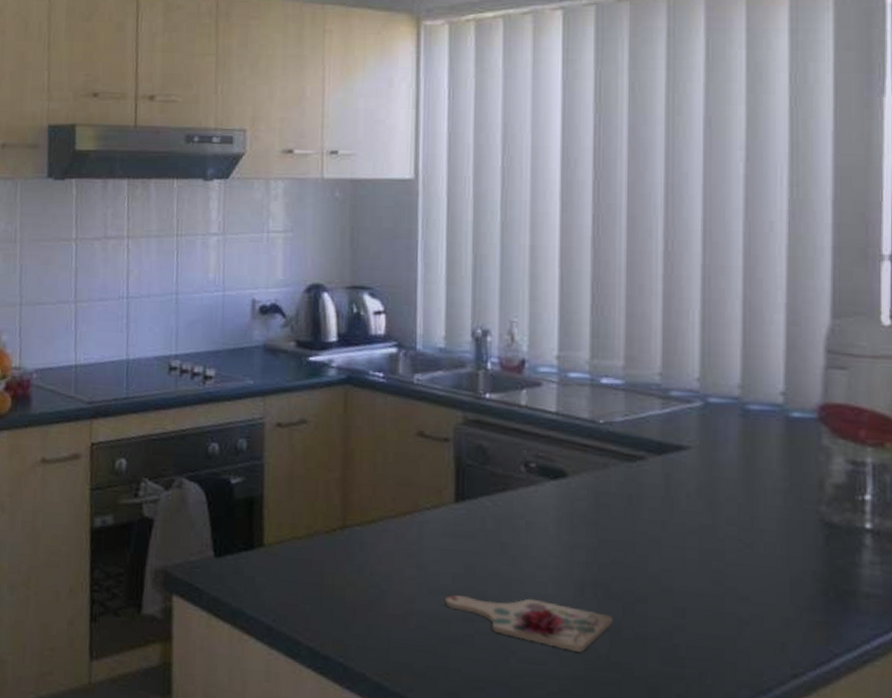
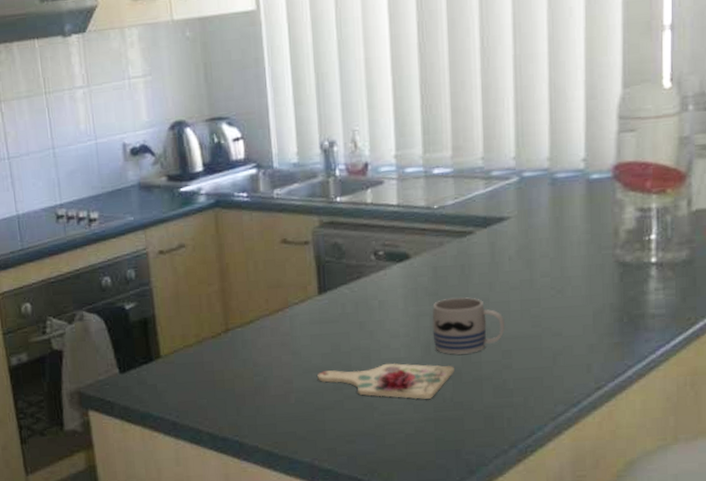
mug: none [589,532,678,604] -> present [432,297,505,355]

